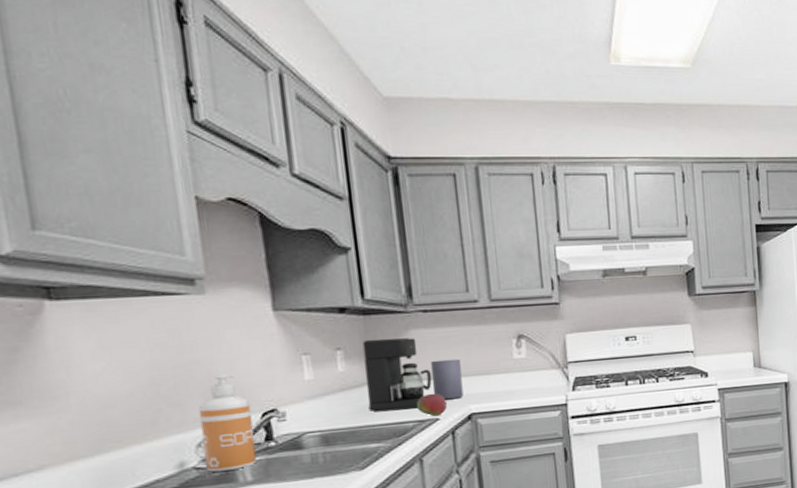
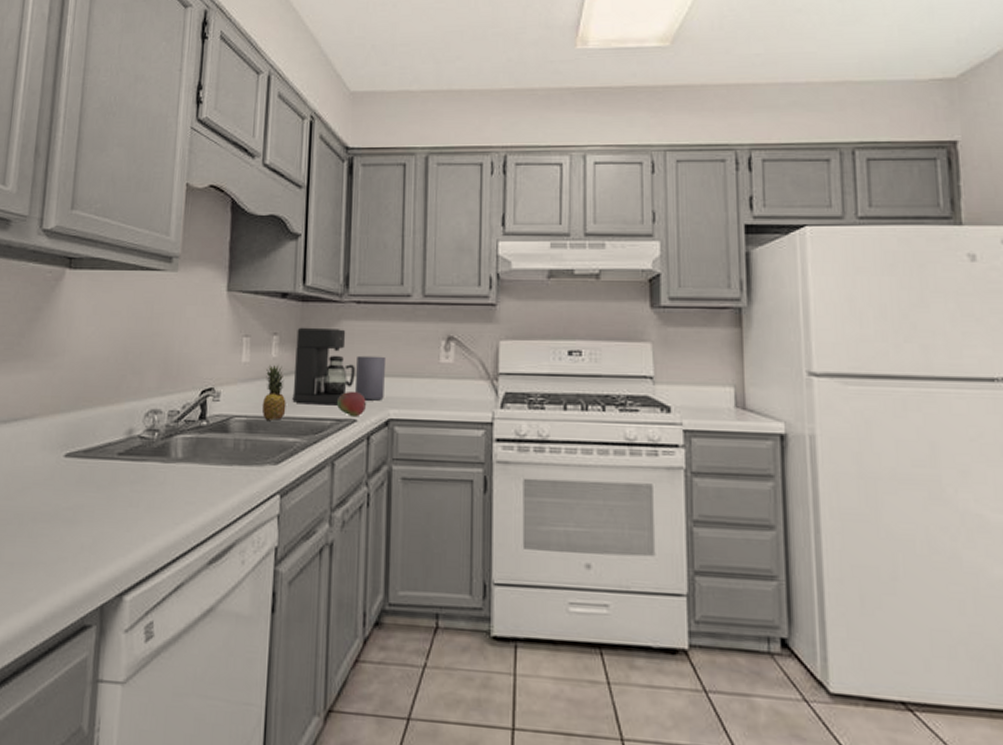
soap dispenser: present [198,374,257,472] -> none [148,348,194,445]
fruit: none [335,377,364,432] -> present [261,364,286,421]

